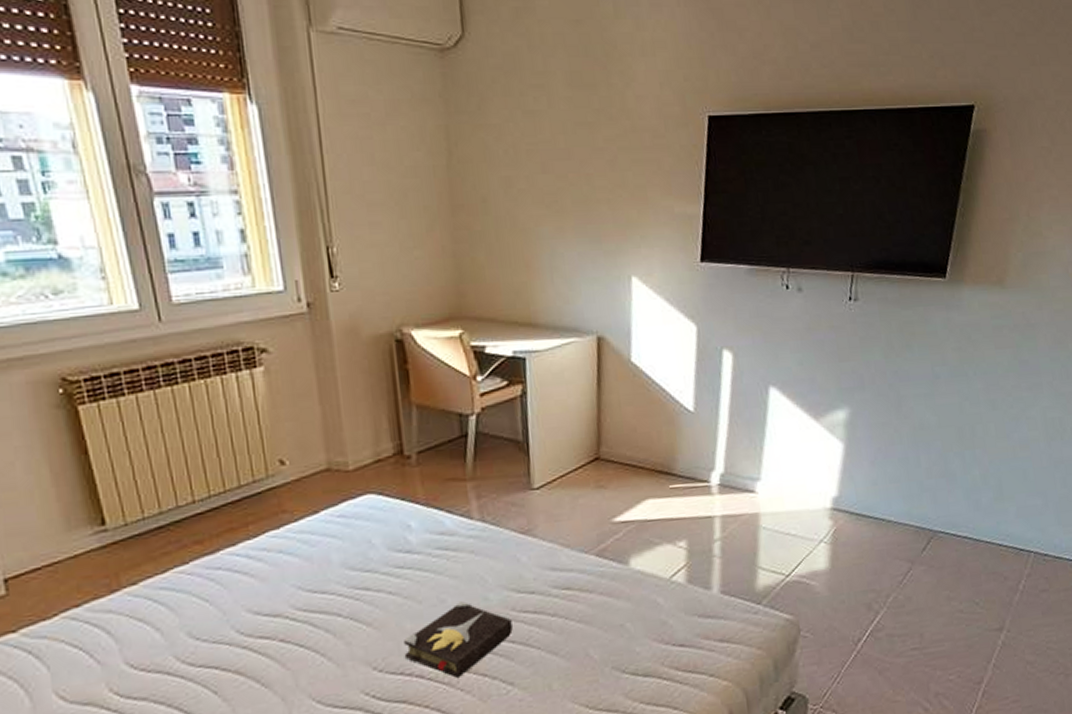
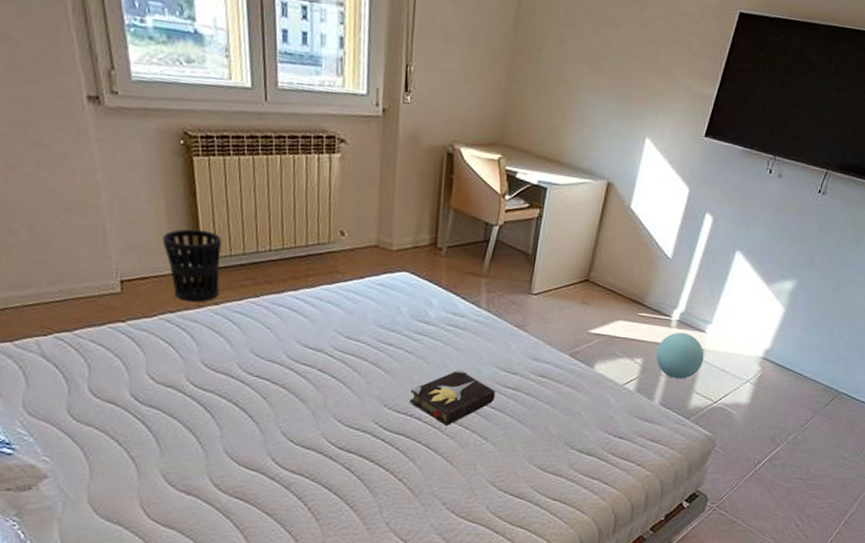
wastebasket: none [51,493,136,589] -> present [162,229,222,302]
ball: none [701,497,762,557] -> present [656,332,704,379]

